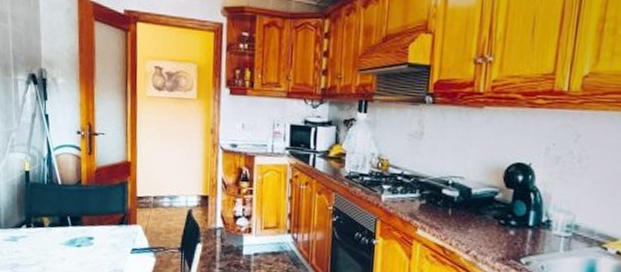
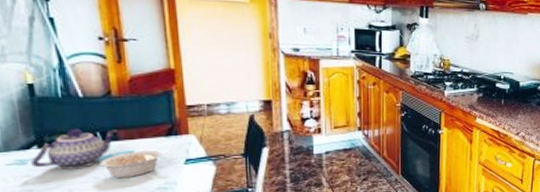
teapot: none [20,212,82,250] -> present [31,128,117,169]
legume: none [67,236,121,262] -> present [99,149,171,179]

